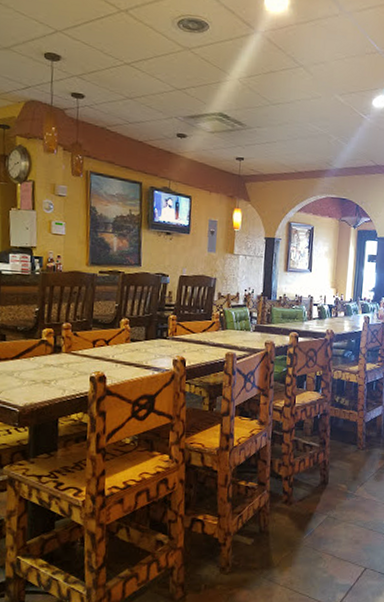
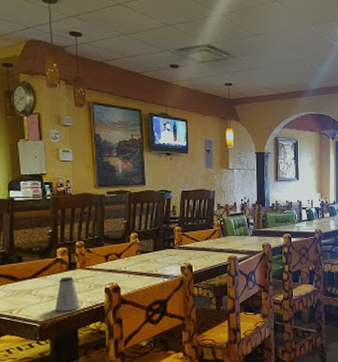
saltshaker: none [36,360,63,399] -> present [55,276,80,312]

